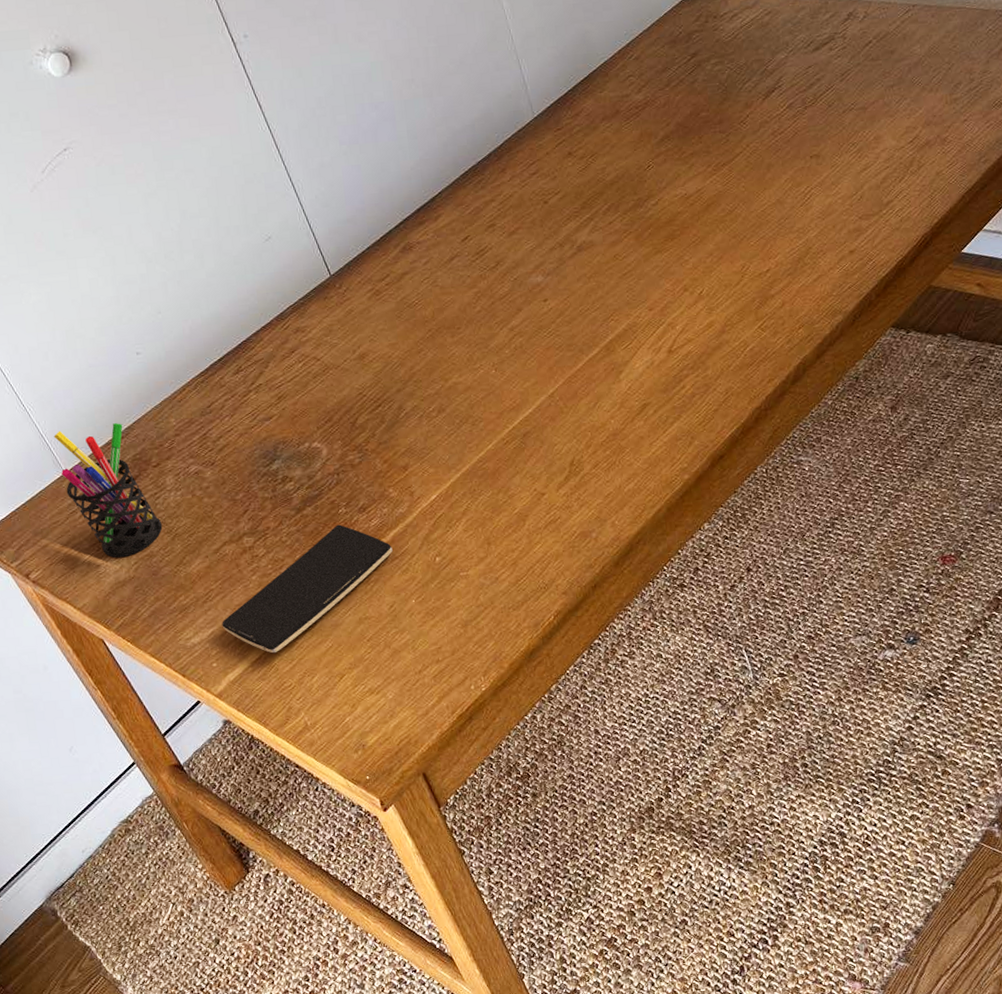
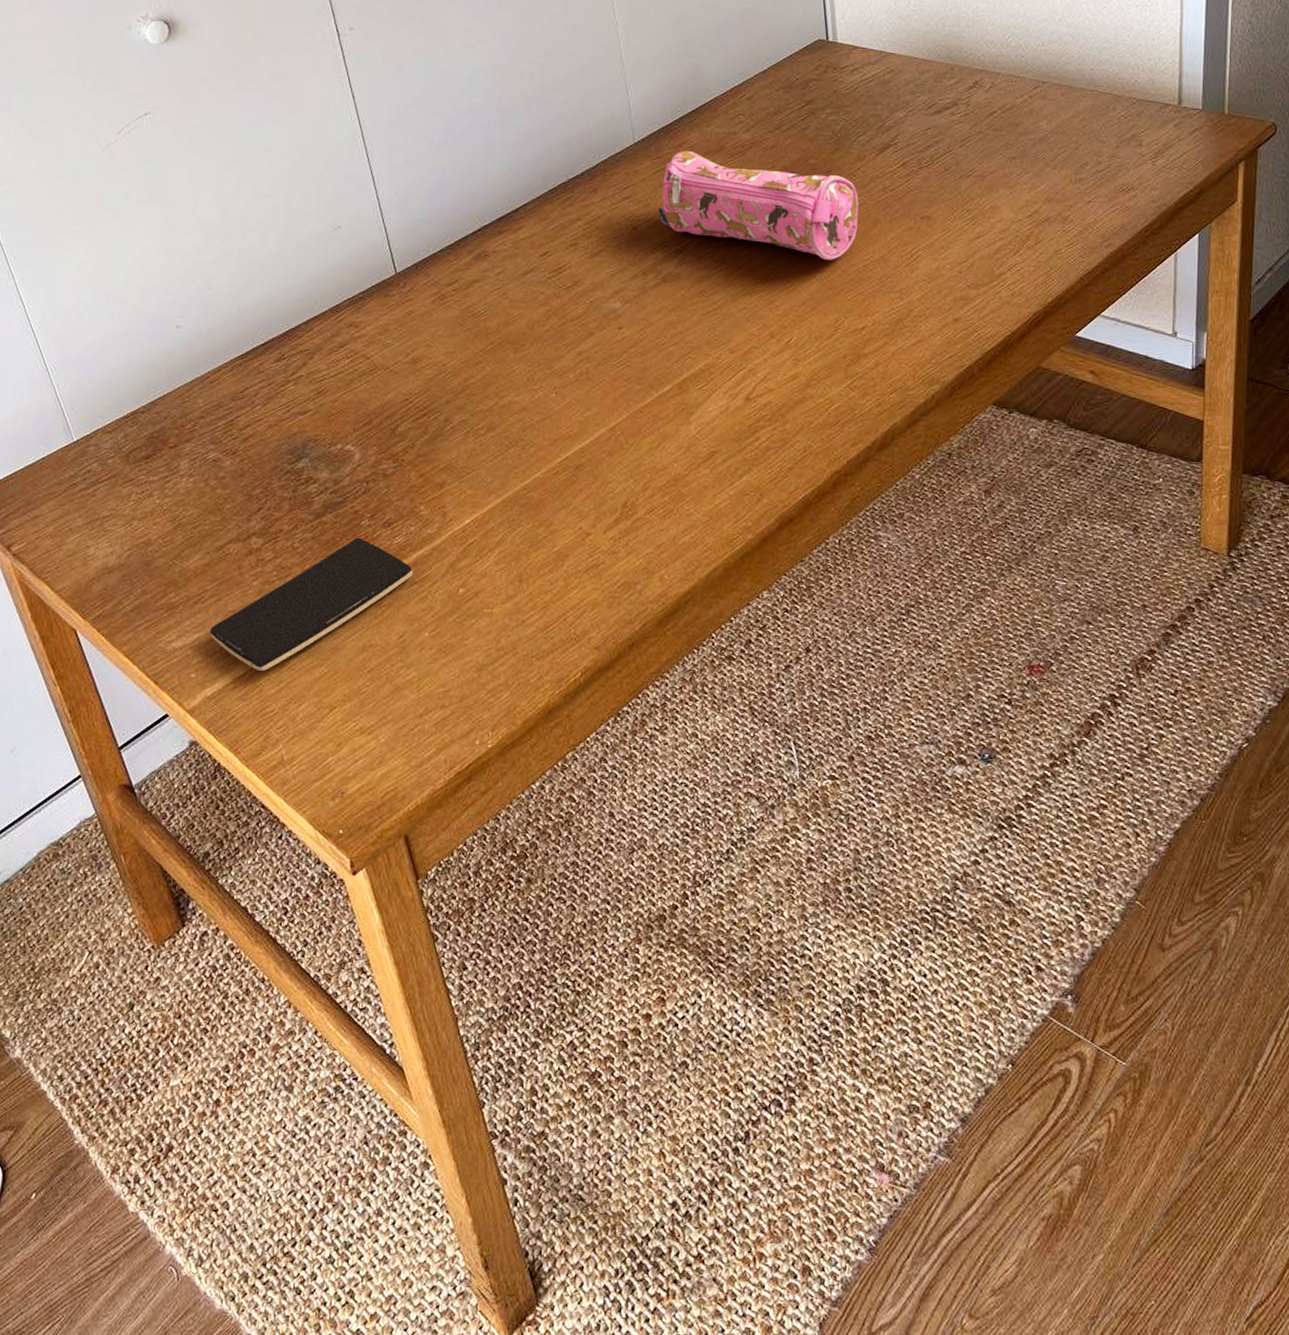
pen holder: present [53,423,163,558] -> none [70,396,167,542]
pencil case: none [565,118,753,210] -> present [657,150,859,260]

